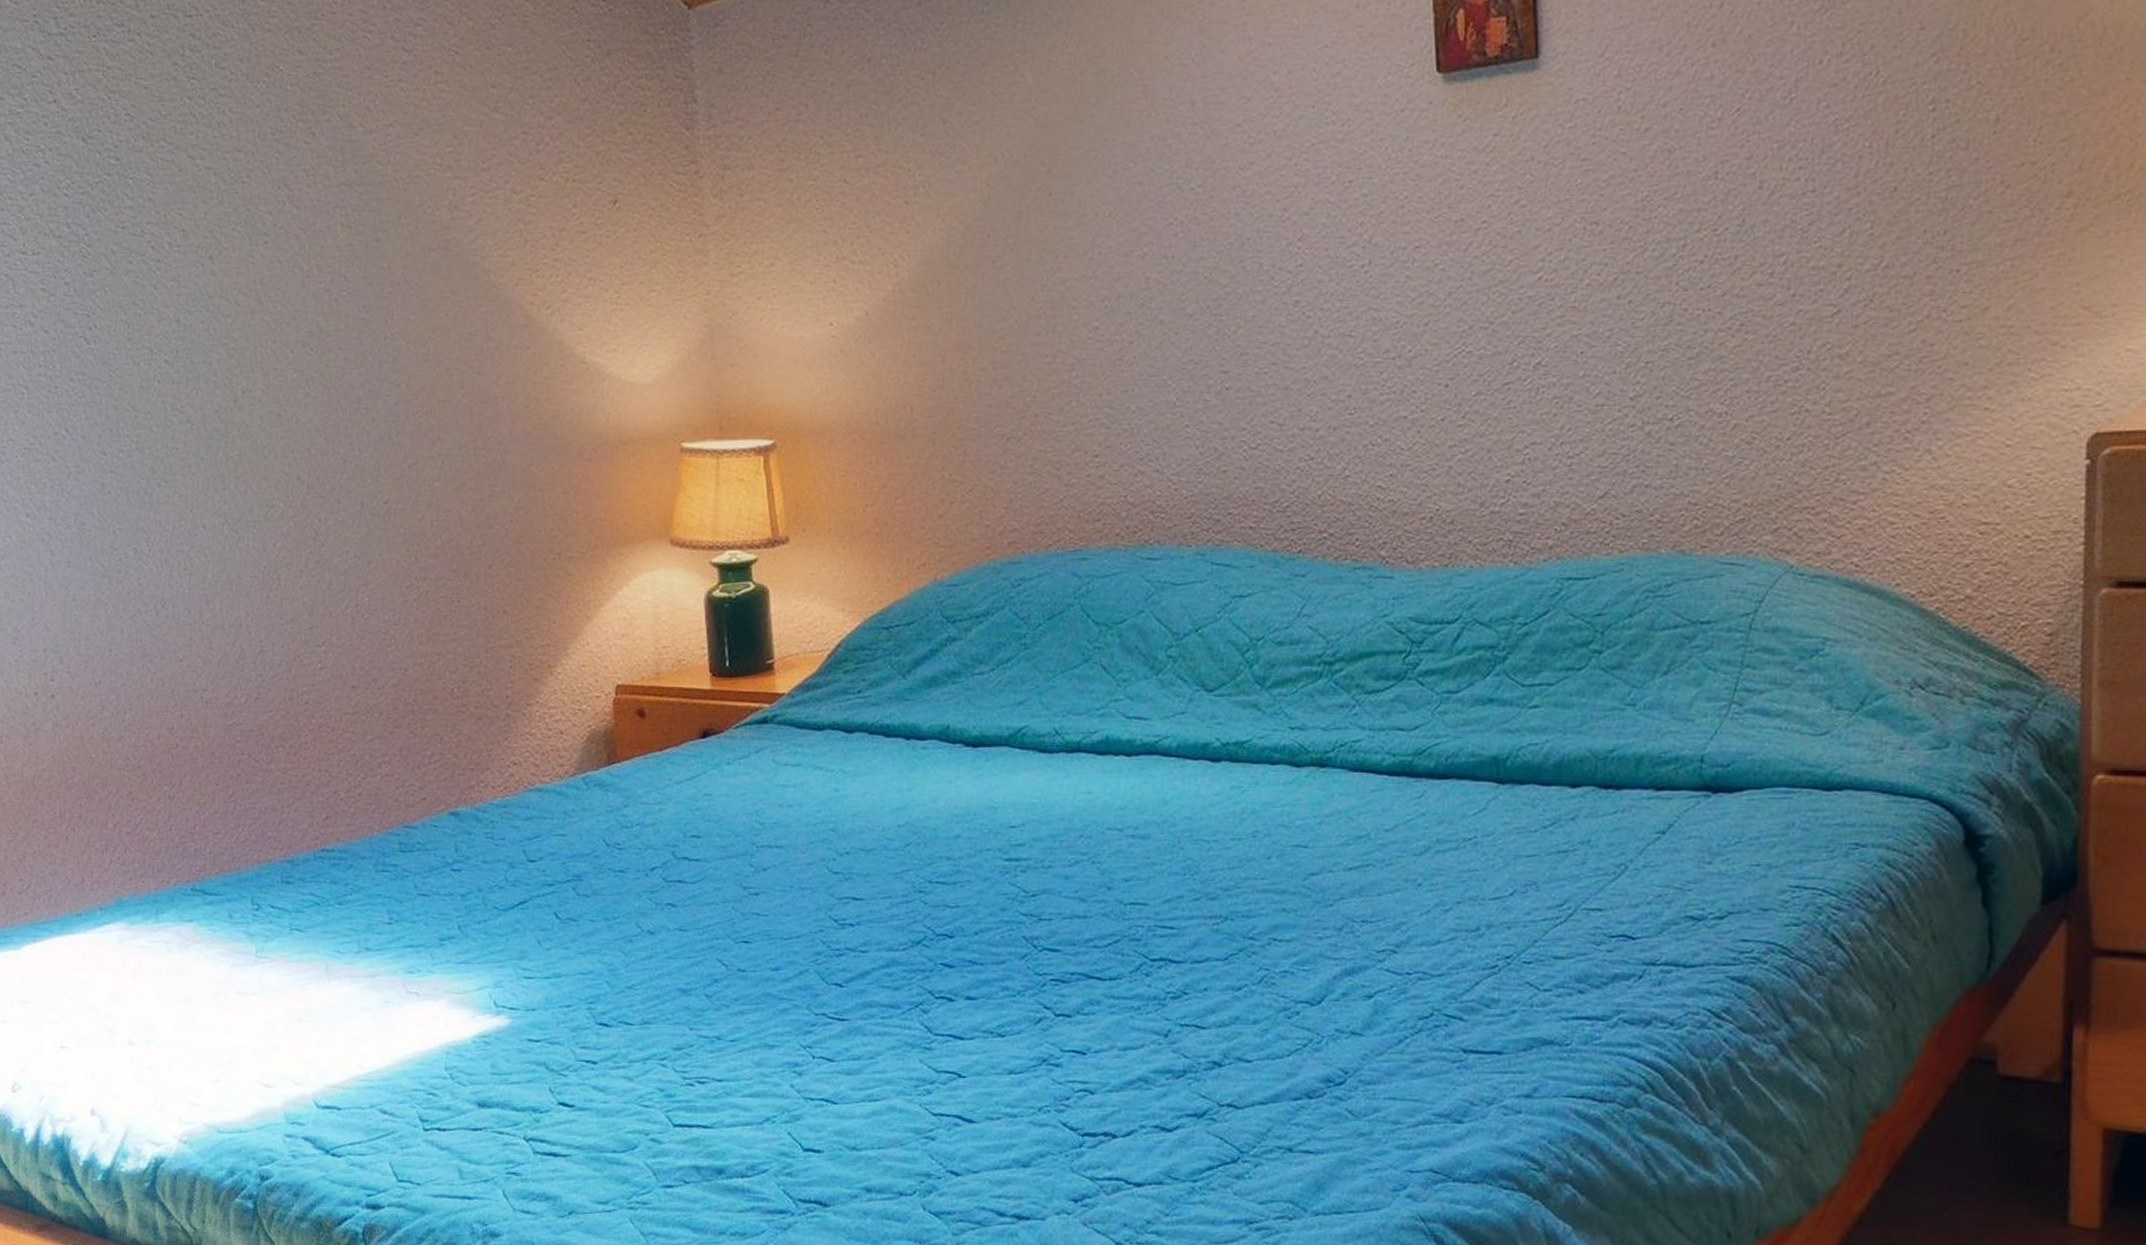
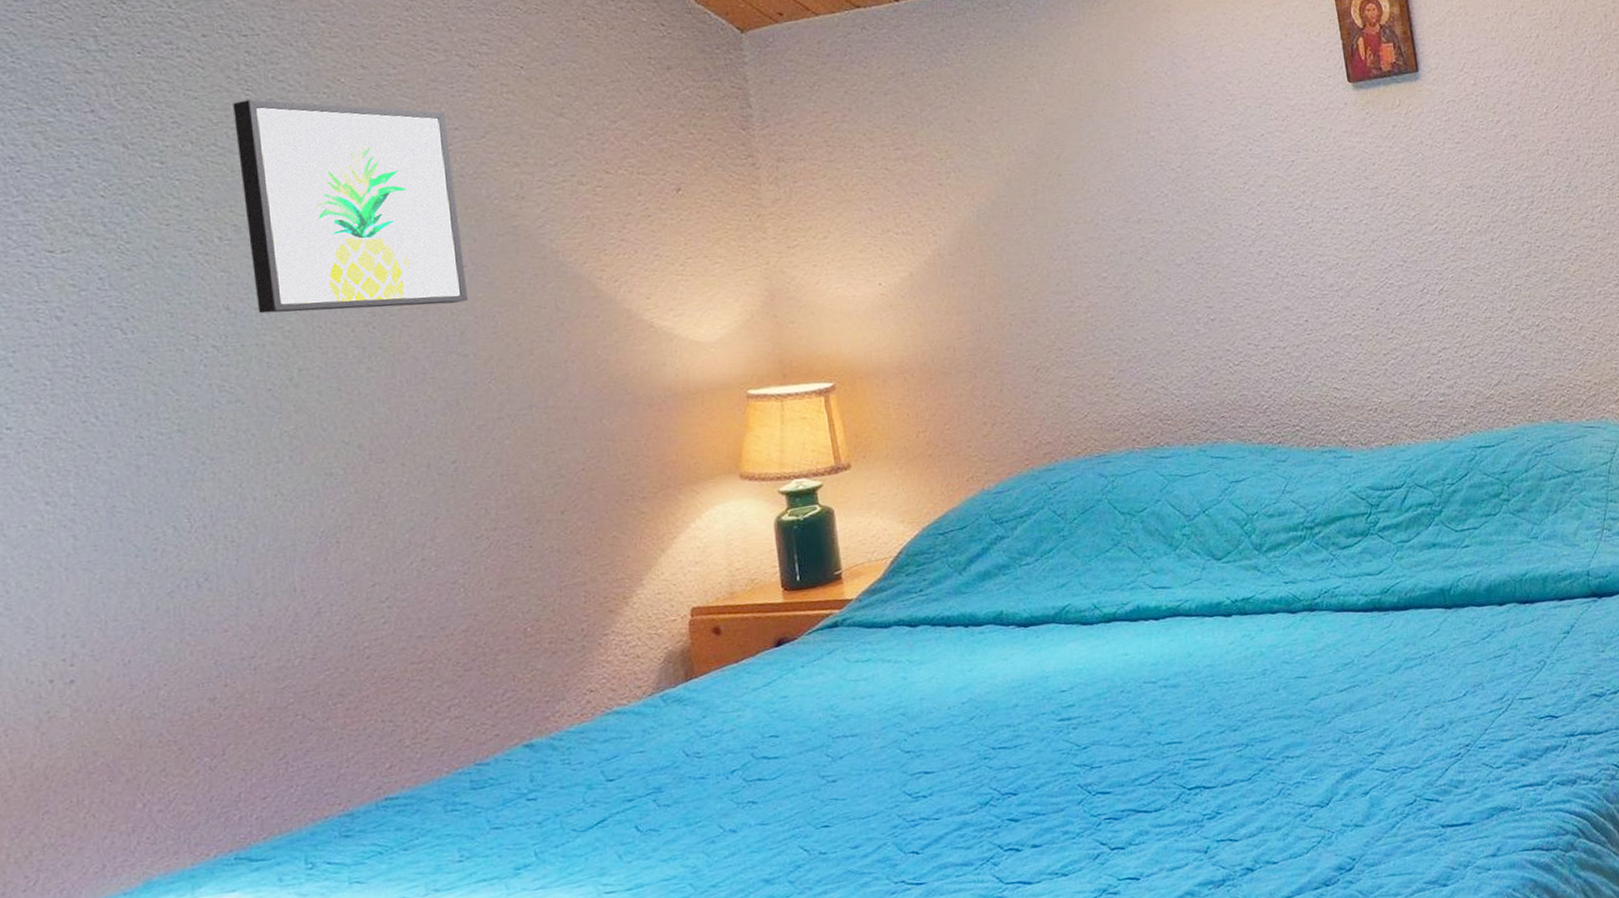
wall art: none [179,89,401,328] -> present [233,99,469,314]

